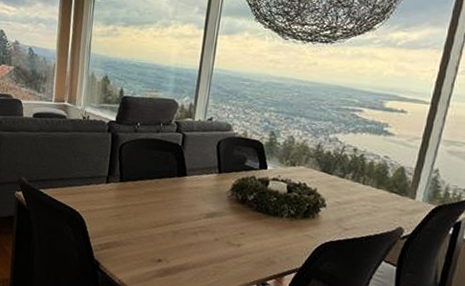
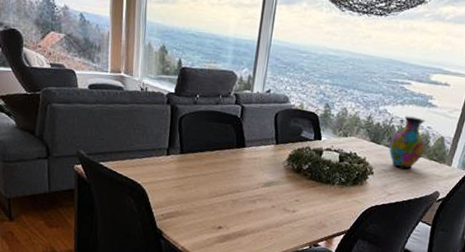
vase: none [342,144,384,202] -> present [389,116,426,169]

